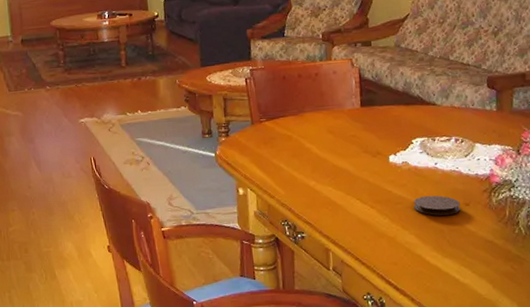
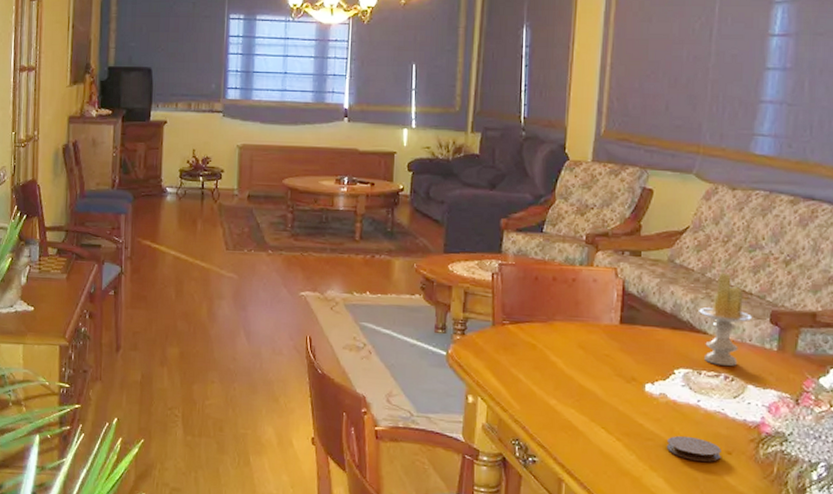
candle: none [426,49,472,130] -> present [699,272,752,366]

